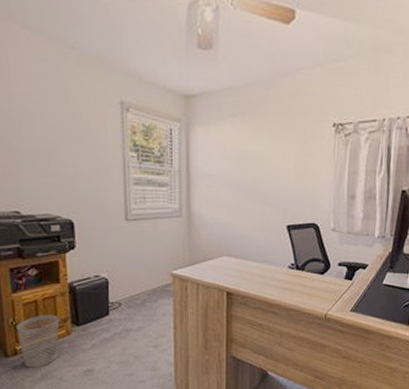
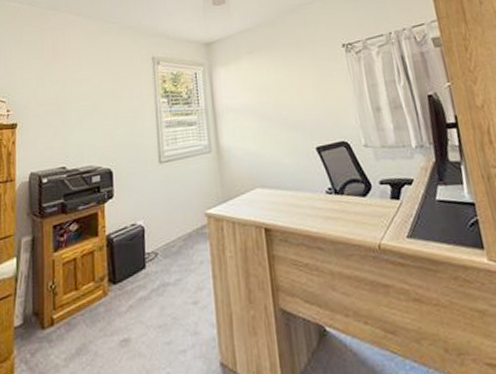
wastebasket: present [16,314,60,368] -> none [55,273,97,341]

